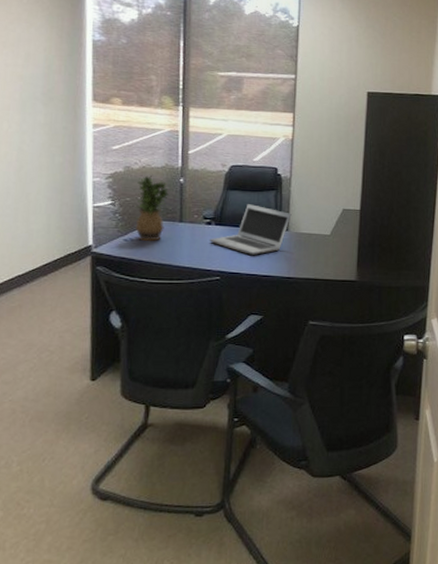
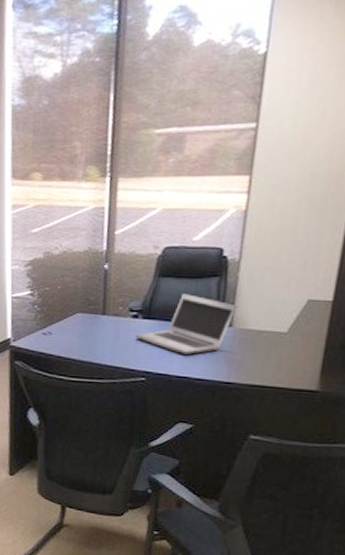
potted plant: present [135,175,170,241] -> none [54,262,92,336]

